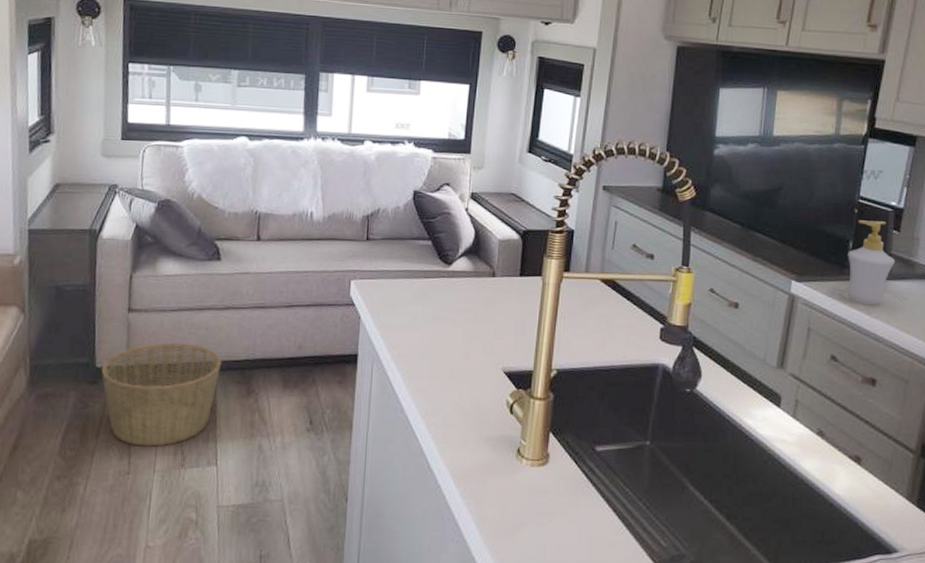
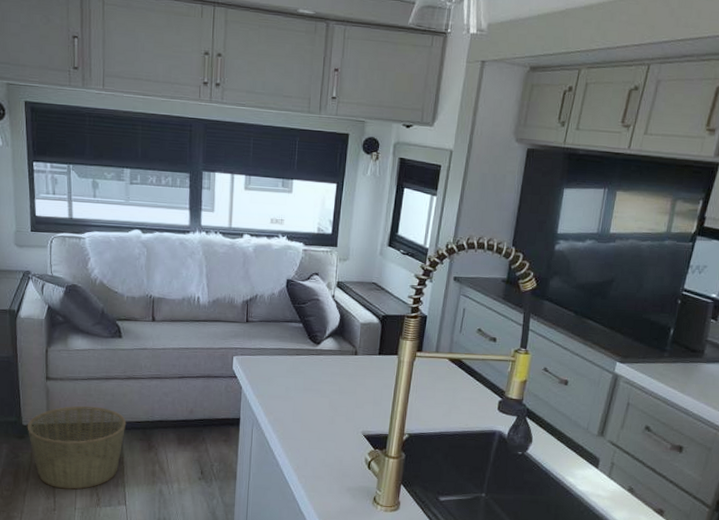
soap bottle: present [847,220,895,306] -> none [665,310,710,385]

